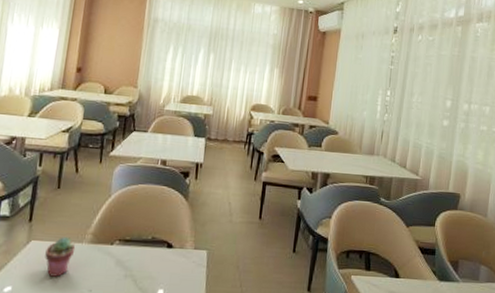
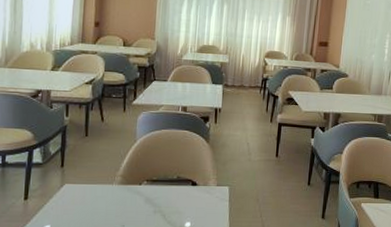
potted succulent: present [45,237,76,277] -> none [79,180,107,215]

